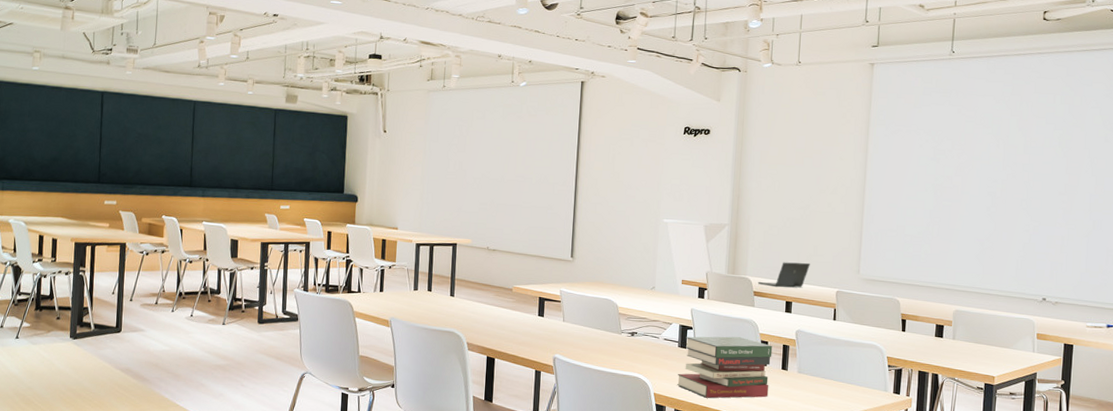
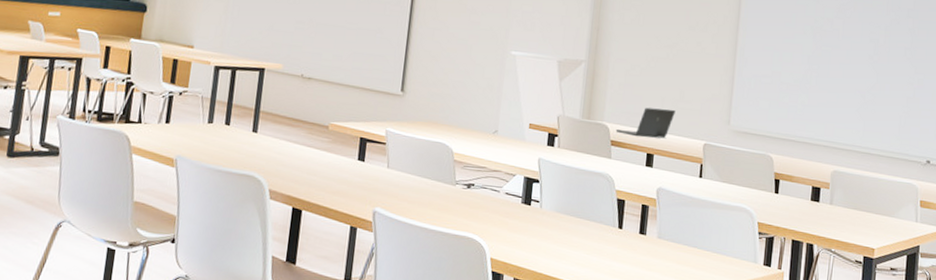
books: present [677,336,773,398] -> none [518,191,630,267]

